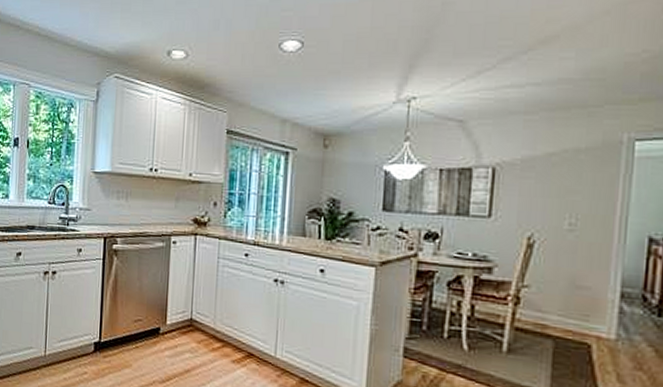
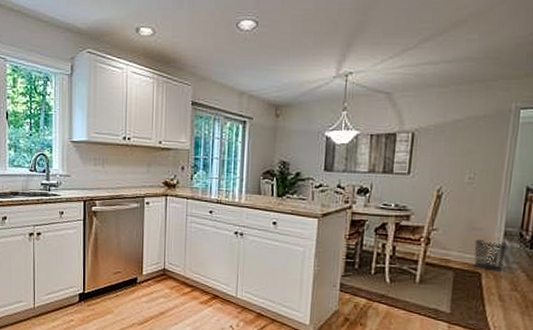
waste bin: none [580,300,626,344] -> present [474,239,508,271]

